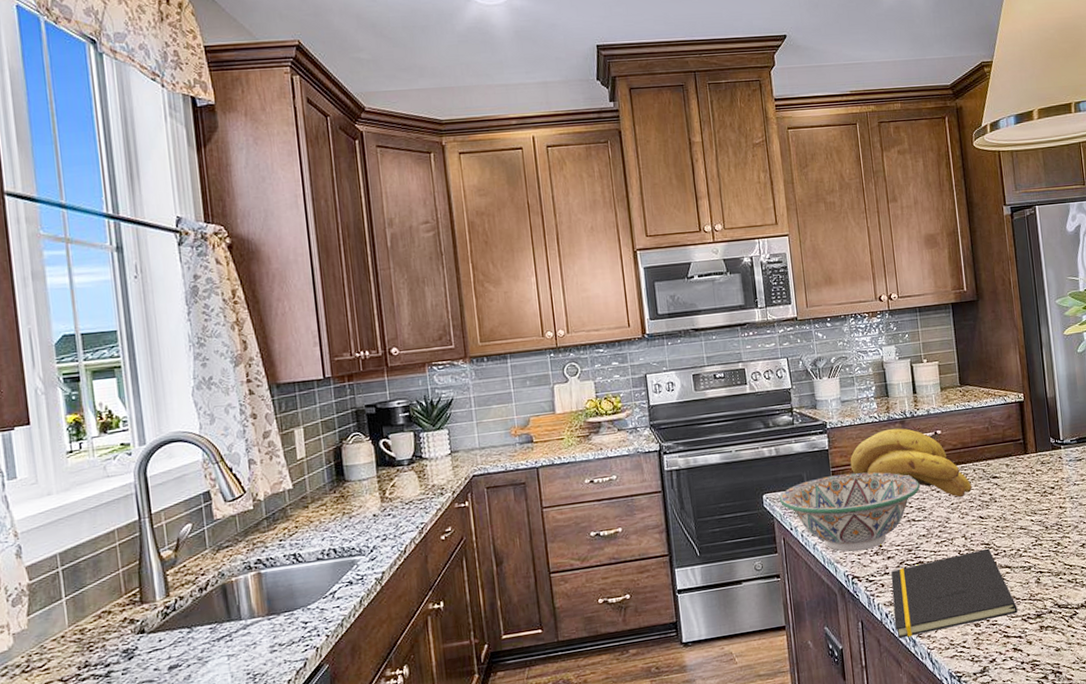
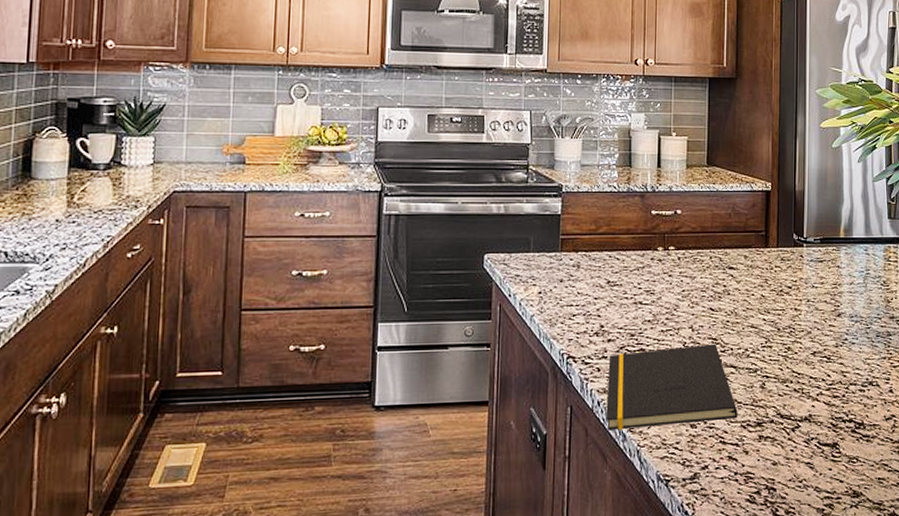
decorative bowl: present [779,472,920,552] -> none [501,243,651,329]
banana bunch: present [850,428,973,498] -> none [581,201,707,285]

